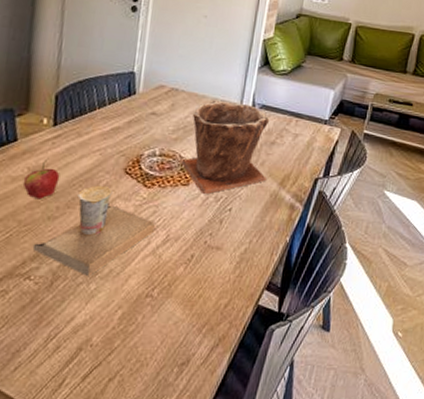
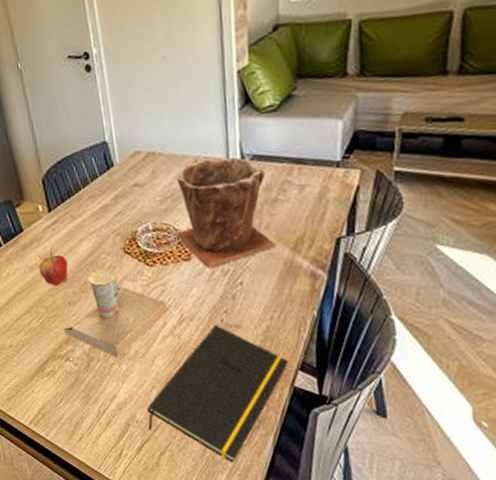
notepad: none [102,245,258,384] -> present [147,324,289,463]

